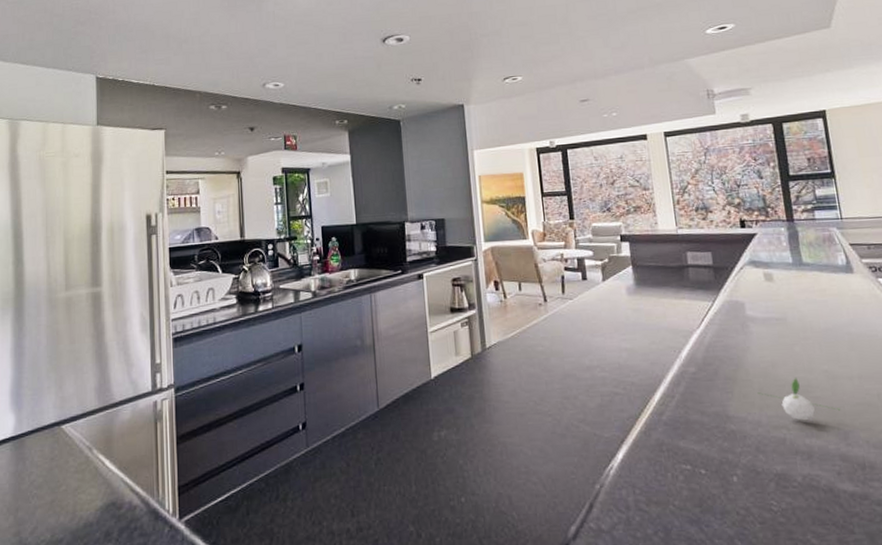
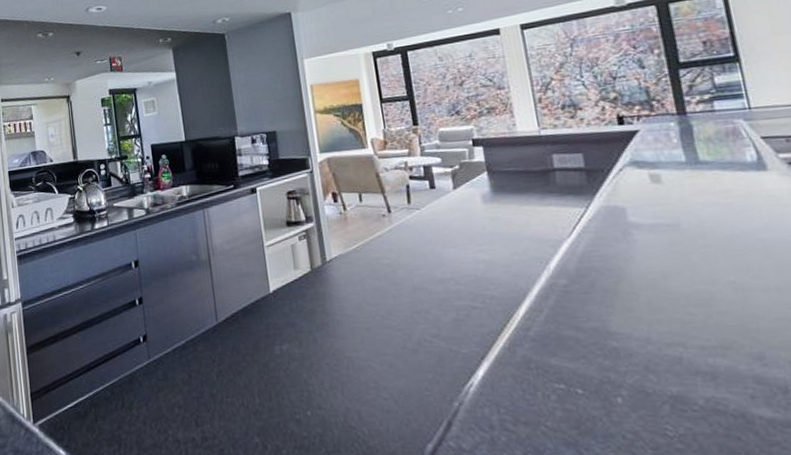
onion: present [757,378,840,421] -> none [645,290,752,338]

